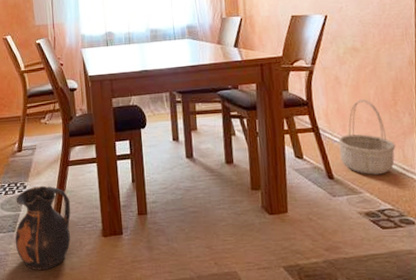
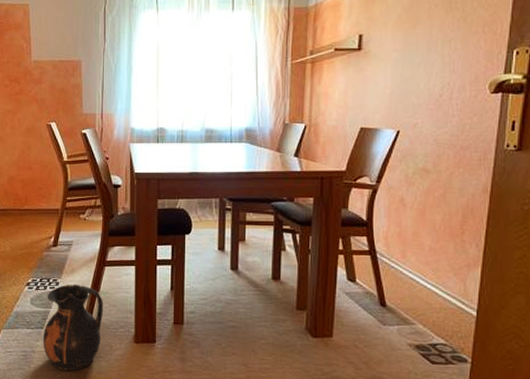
basket: present [338,99,396,175] -> none [396,225,457,307]

